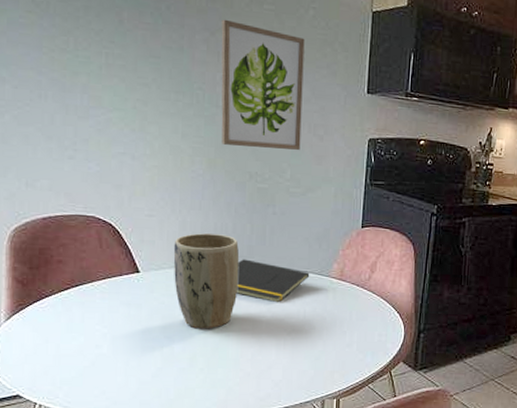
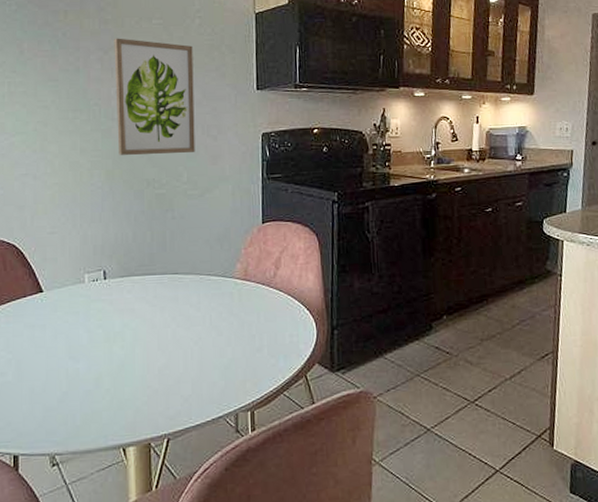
plant pot: present [173,233,240,329] -> none [76,244,142,346]
notepad: present [236,259,310,303] -> none [139,267,213,311]

